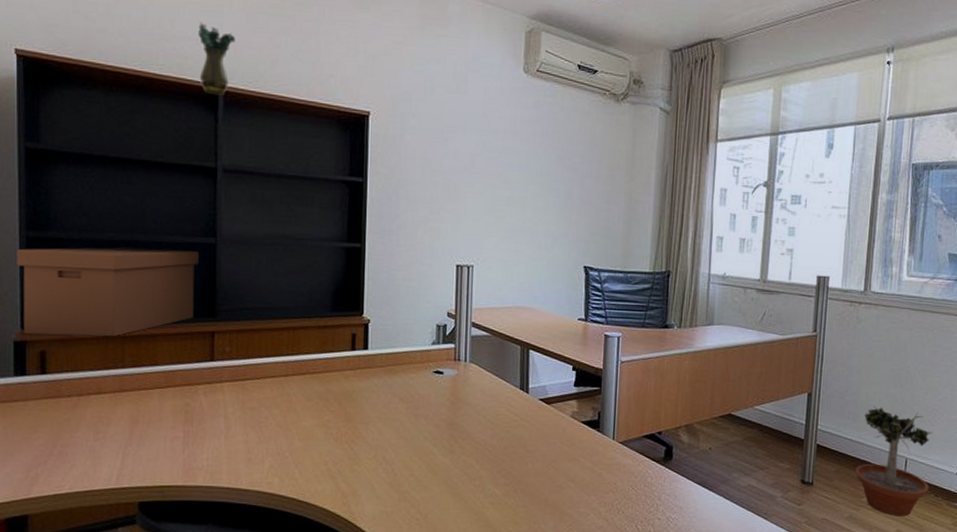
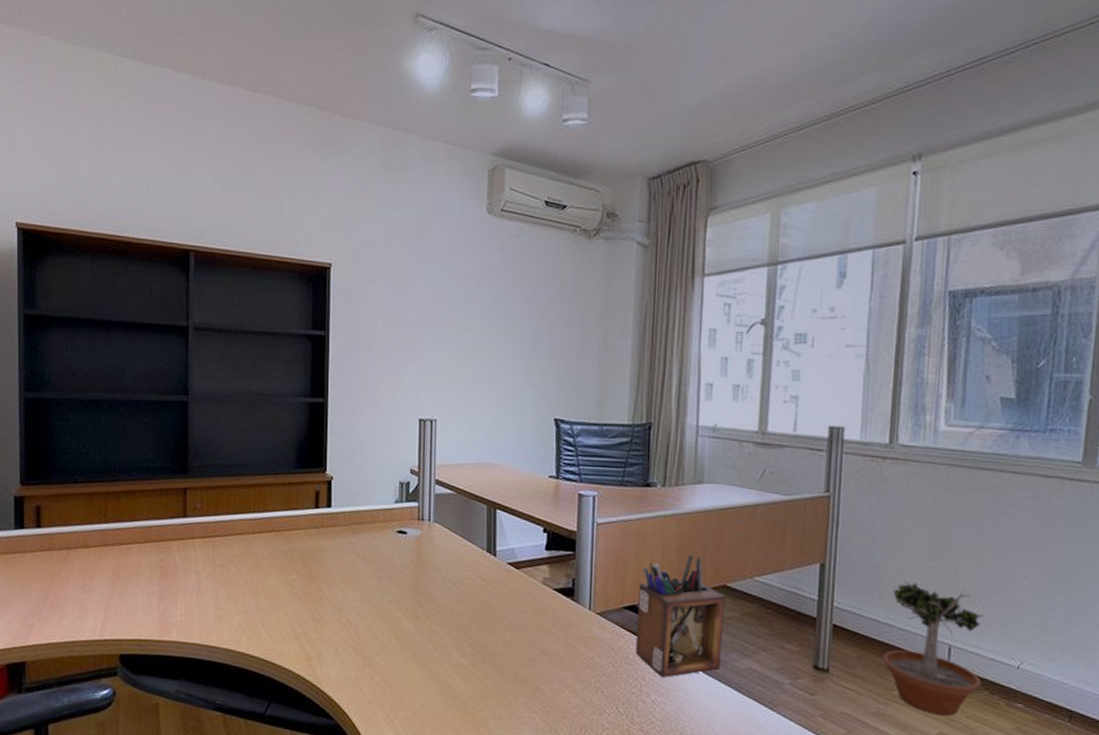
storage box: present [17,246,199,337] -> none [17,405,172,493]
vase: present [198,22,235,96] -> none [171,185,205,255]
desk organizer: none [653,388,731,497] -> present [636,555,726,677]

